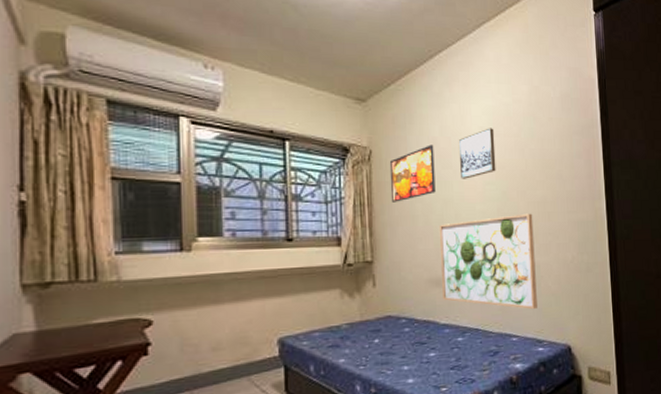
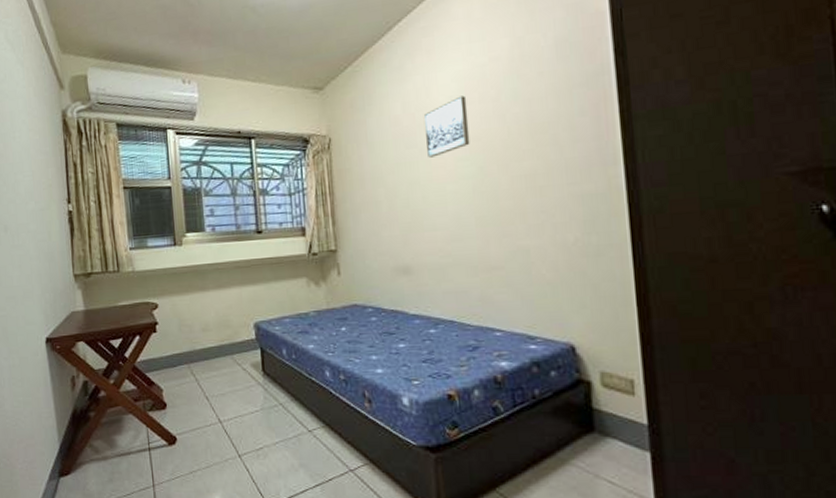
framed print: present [389,144,436,202] -> none [349,124,400,189]
wall art: present [439,213,537,310] -> none [404,189,527,301]

